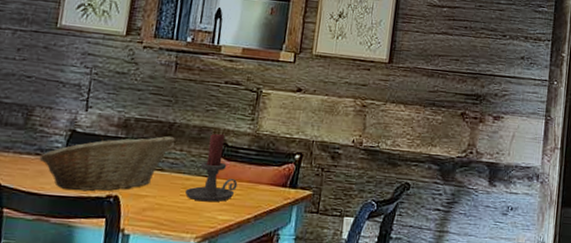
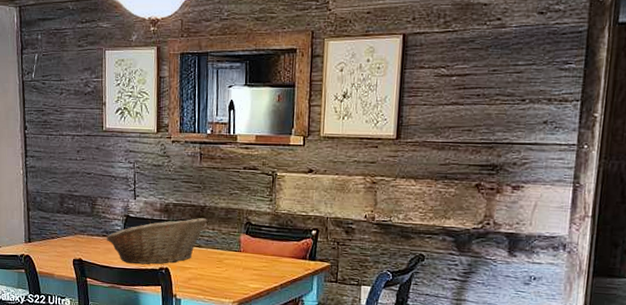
candle holder: present [185,133,238,202] -> none [220,213,263,273]

